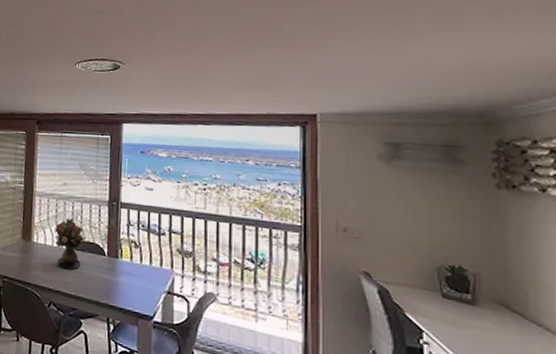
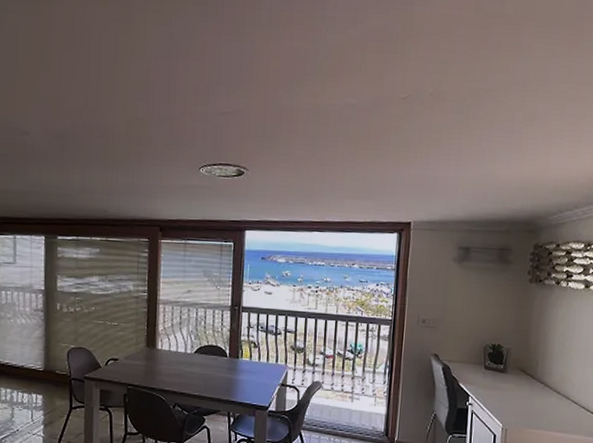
bouquet: present [53,218,85,271] -> none [178,324,209,373]

